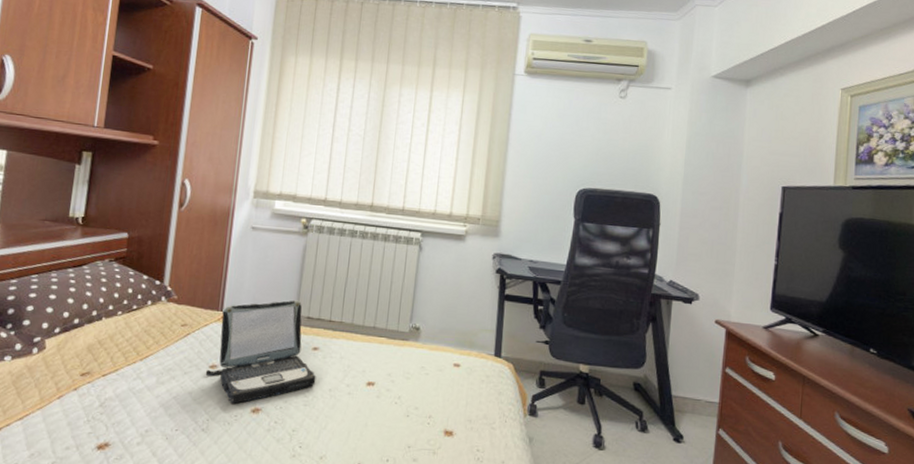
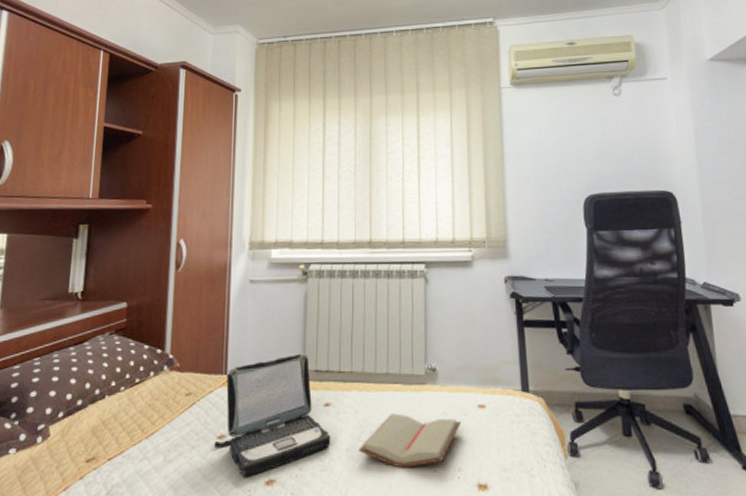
paperback book: none [340,362,437,411] -> present [358,413,462,468]

